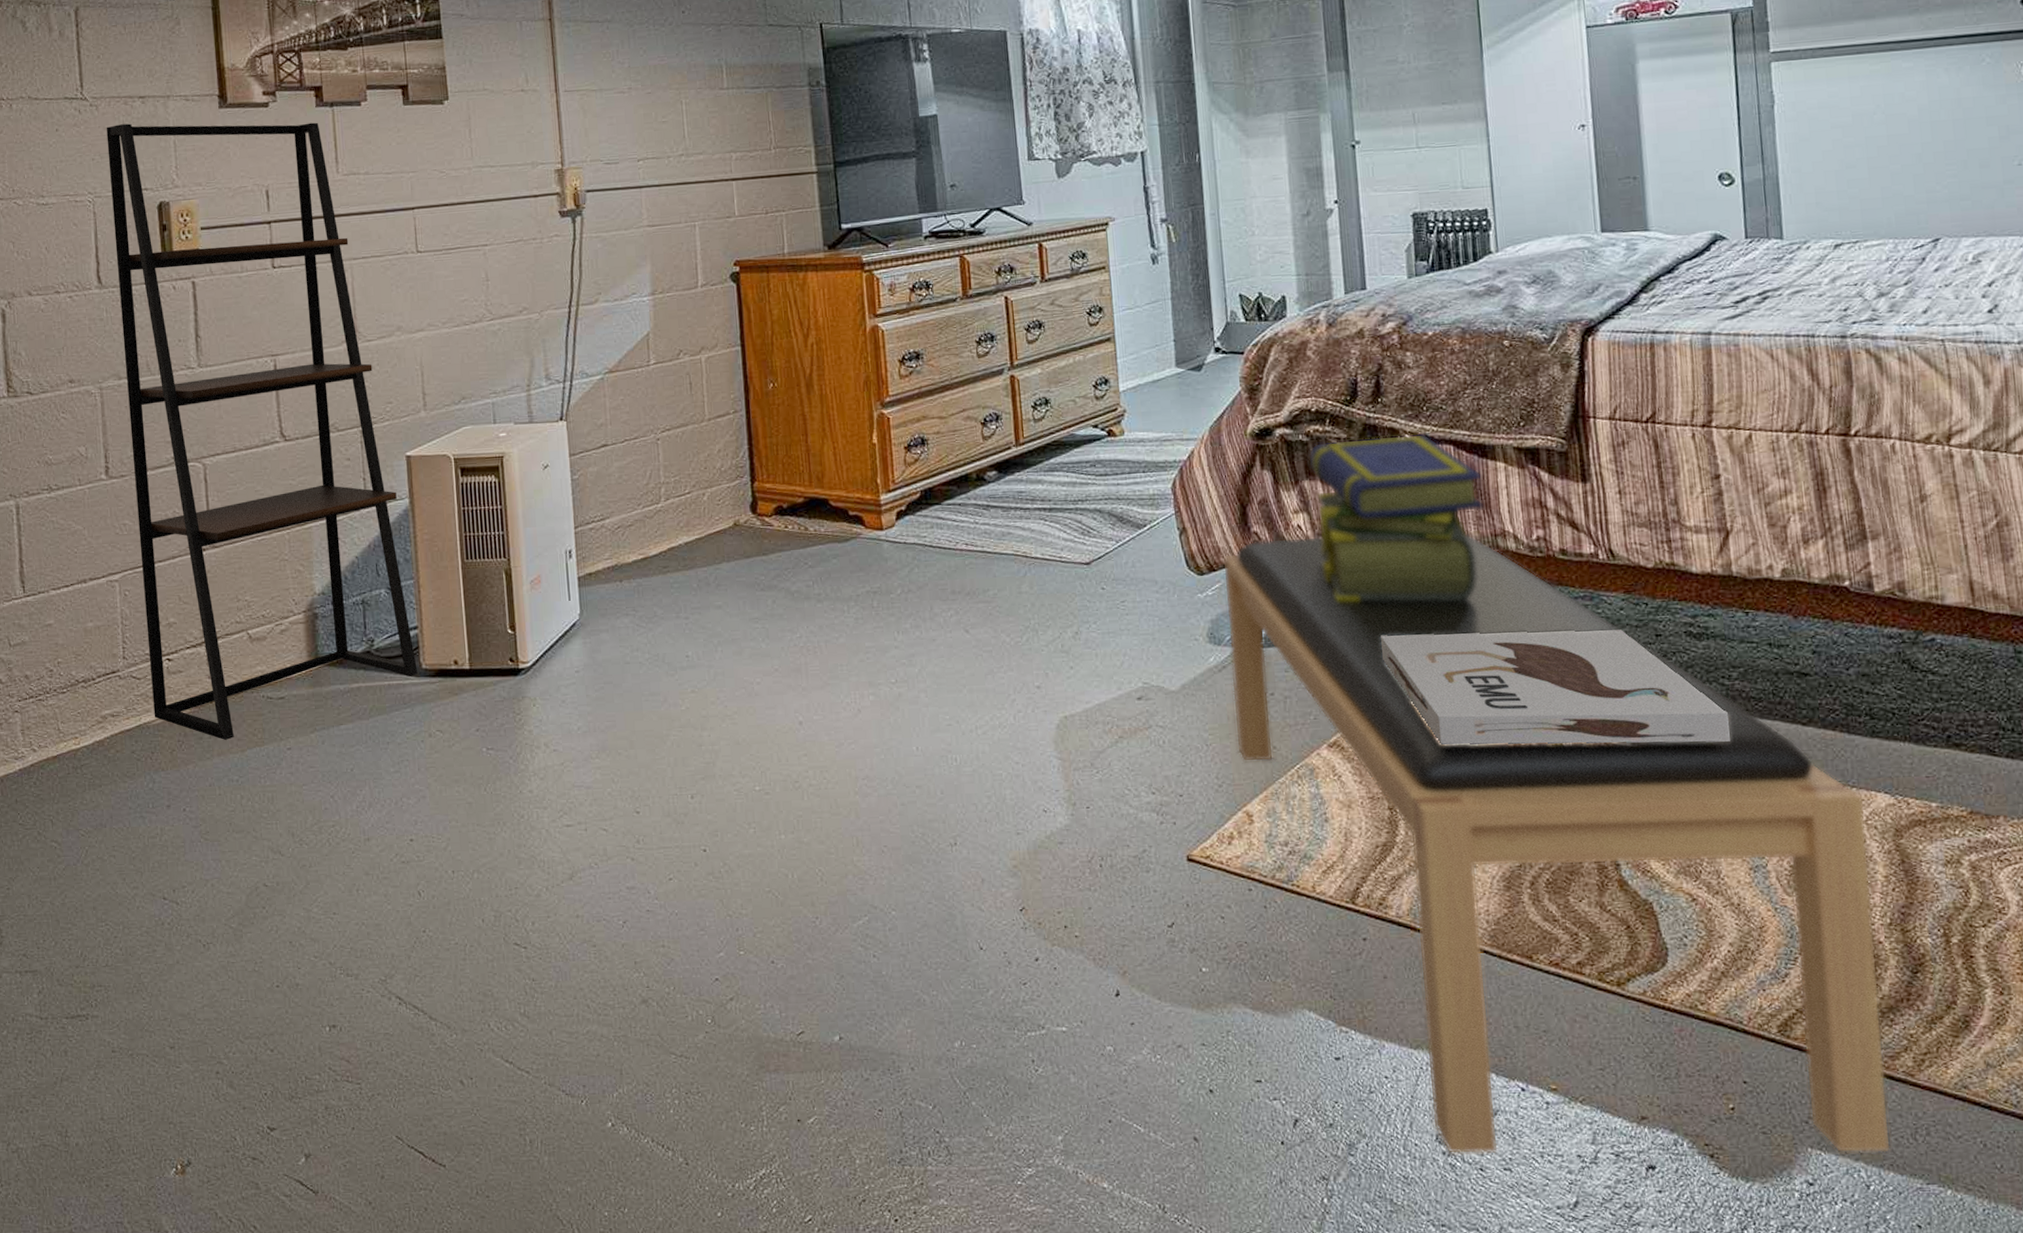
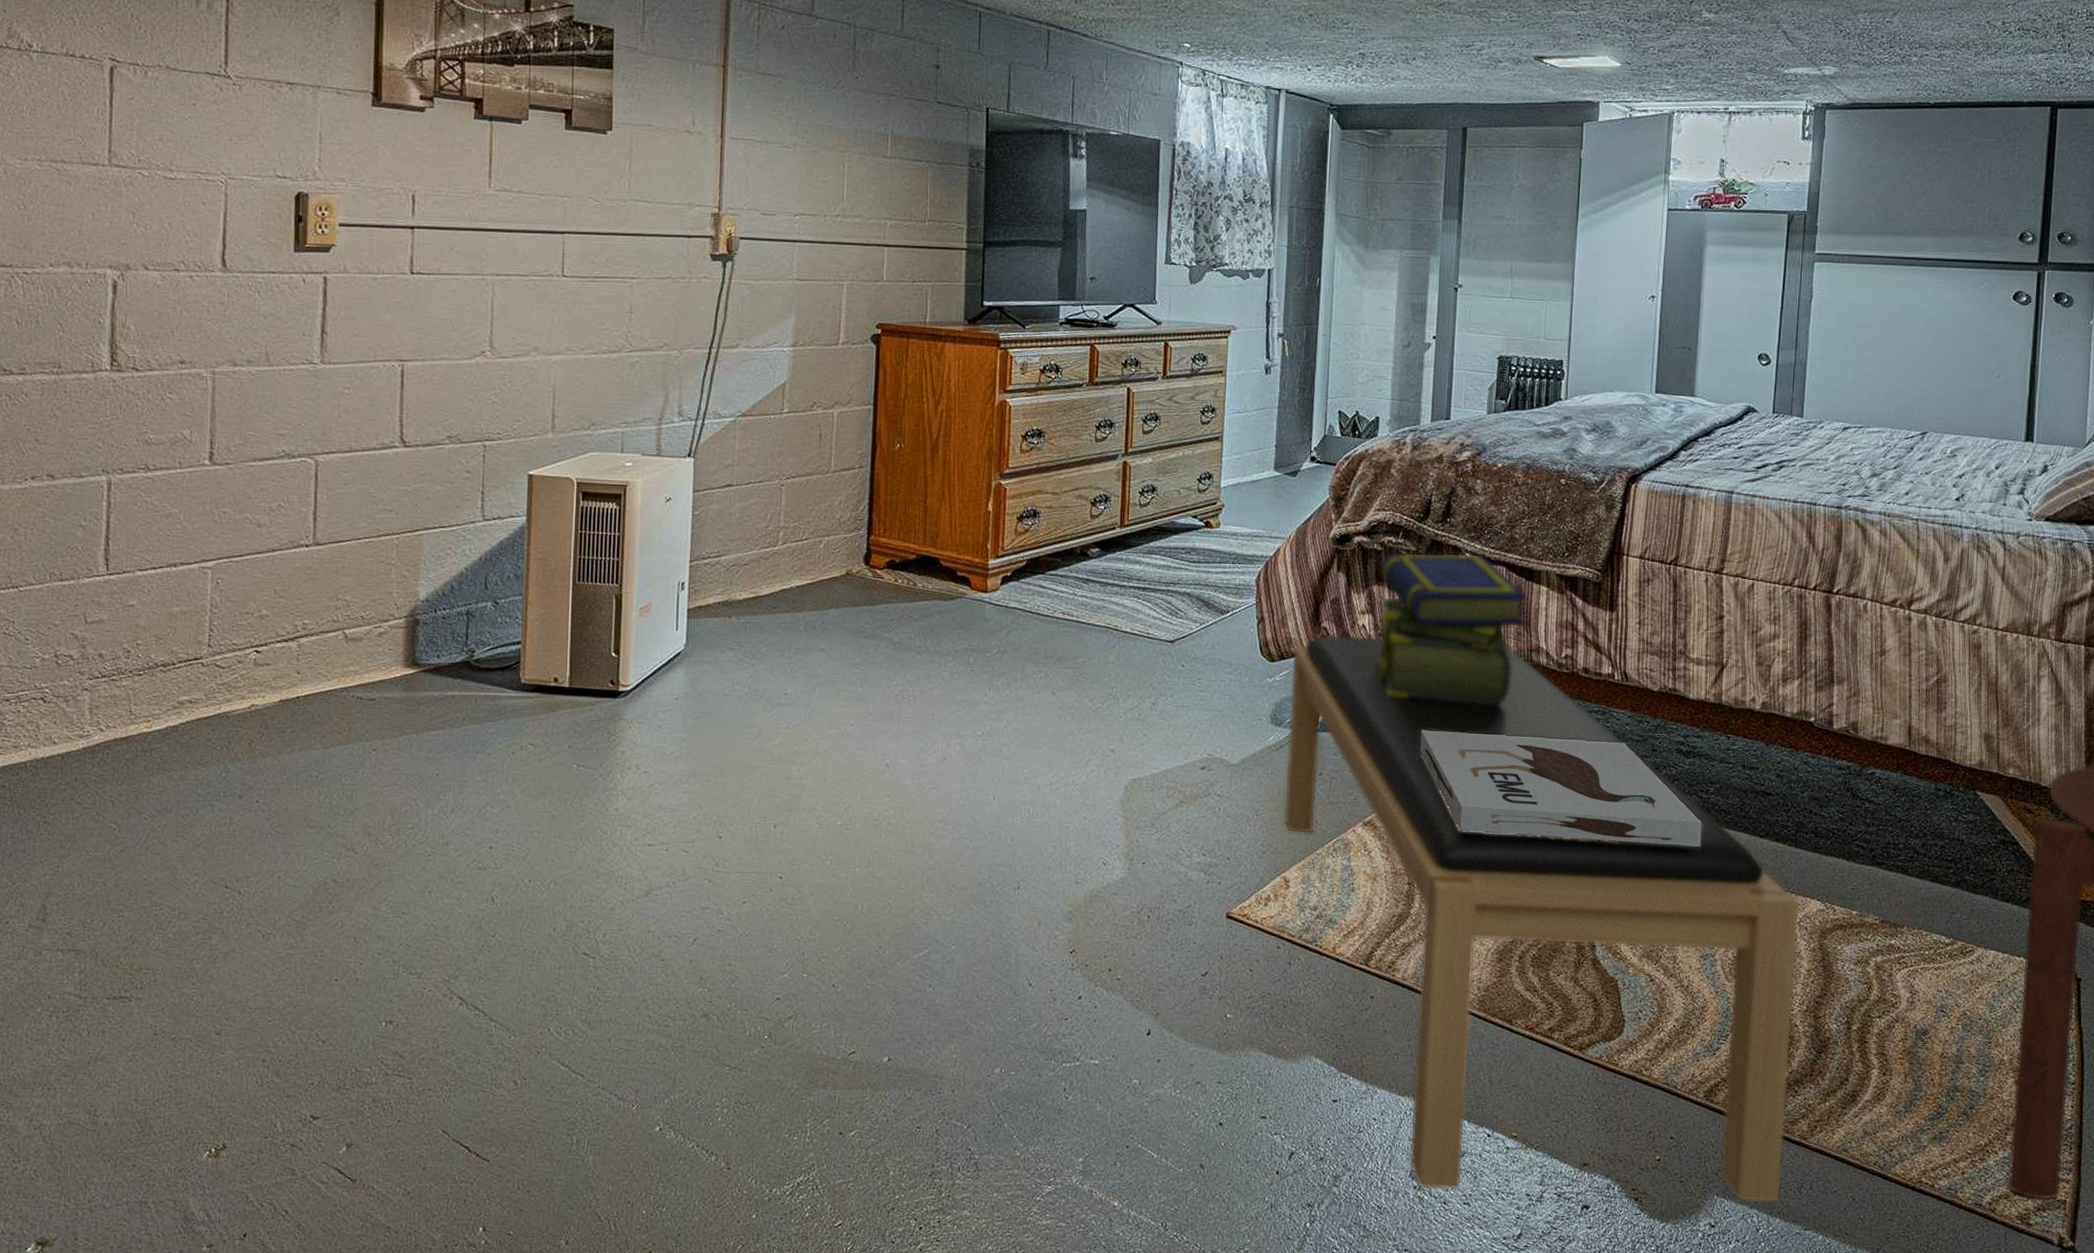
shelving unit: present [106,122,418,740] -> none [235,108,516,736]

